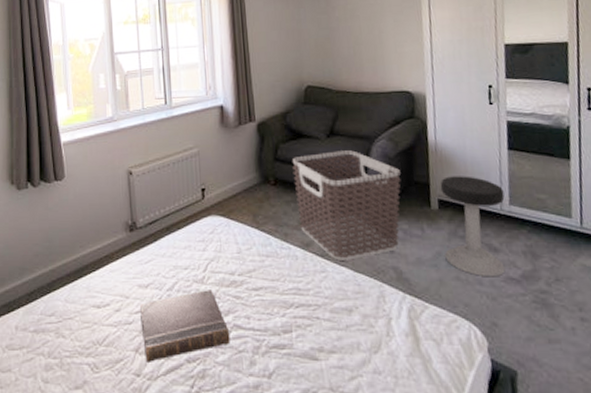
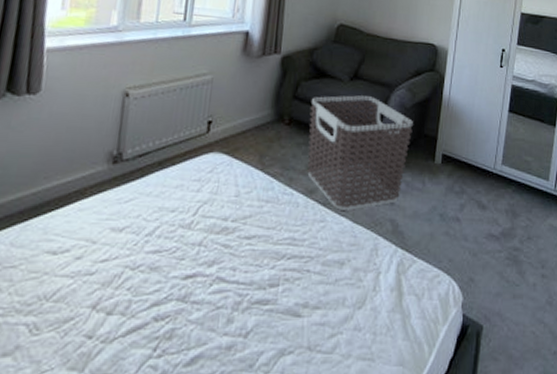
book: present [140,290,231,362] -> none [103,236,211,321]
stool: present [440,176,505,277] -> none [439,132,499,234]

